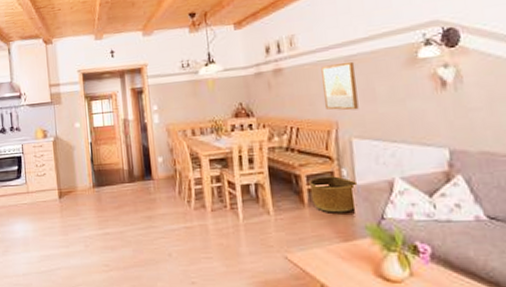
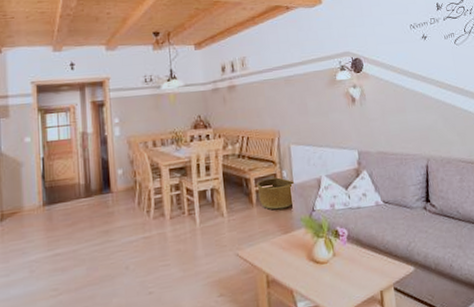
wall art: present [321,61,359,111] -> none [266,81,295,122]

